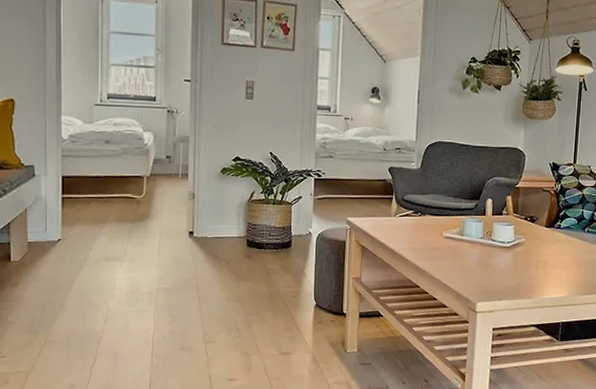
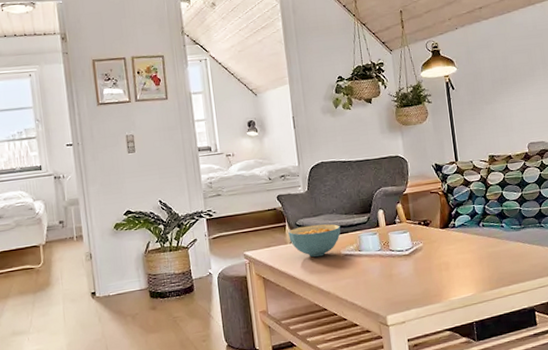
cereal bowl: none [394,202,447,235] -> present [288,224,341,257]

